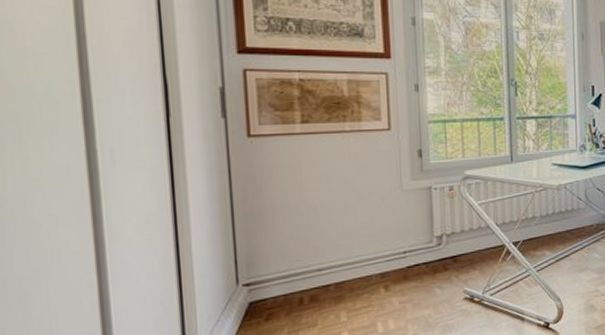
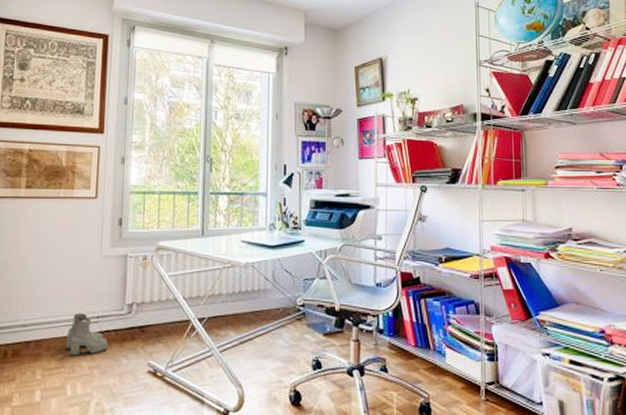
boots: none [371,250,419,294] -> present [66,313,108,356]

